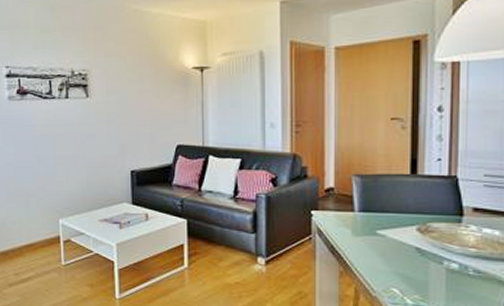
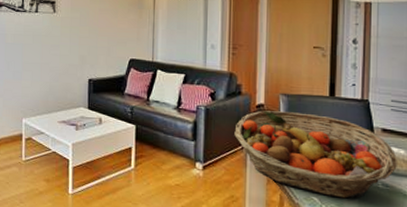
fruit basket: none [300,195,491,289] -> present [234,110,397,199]

